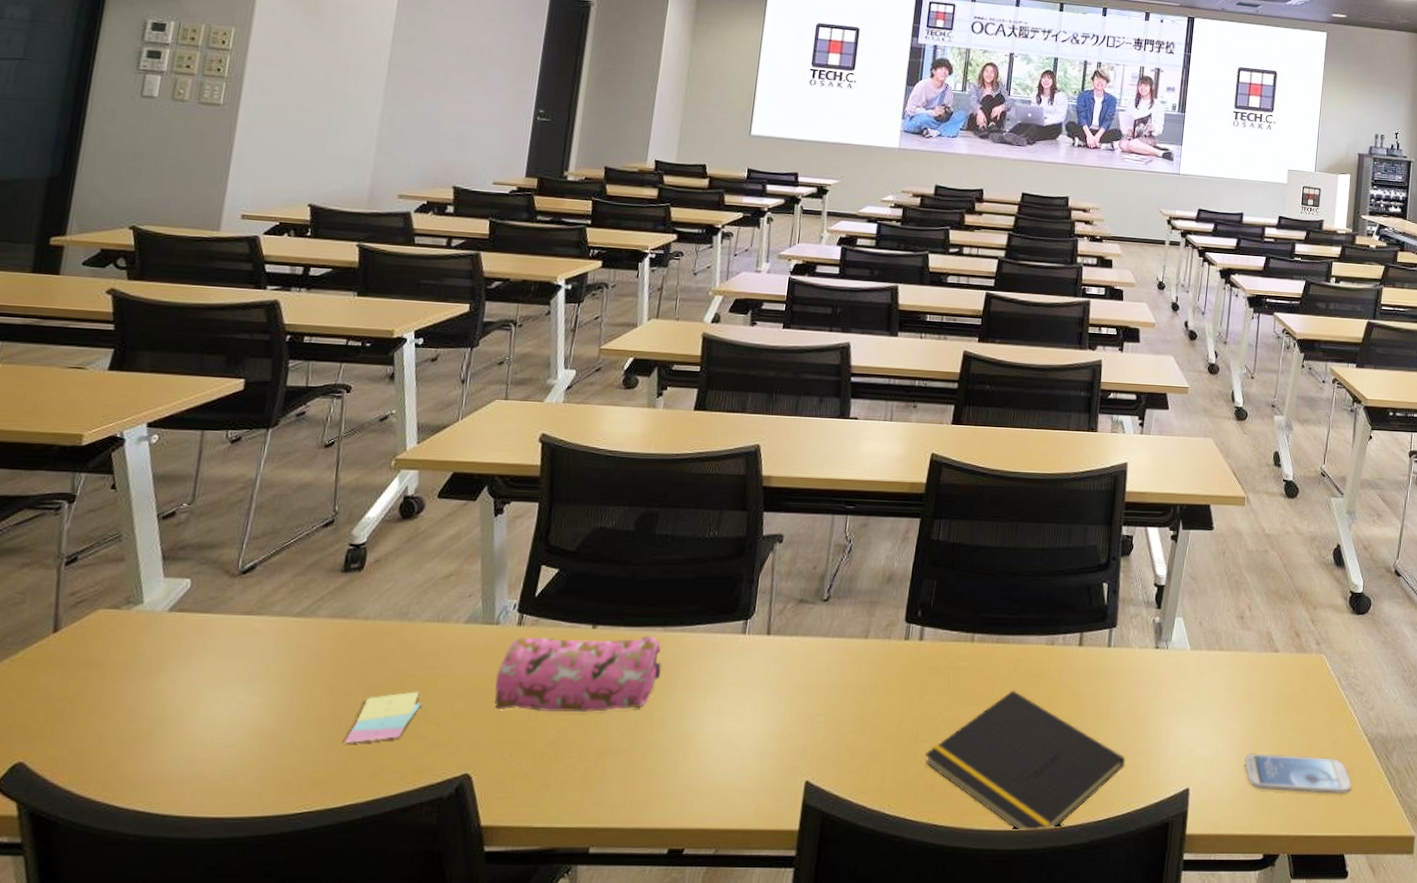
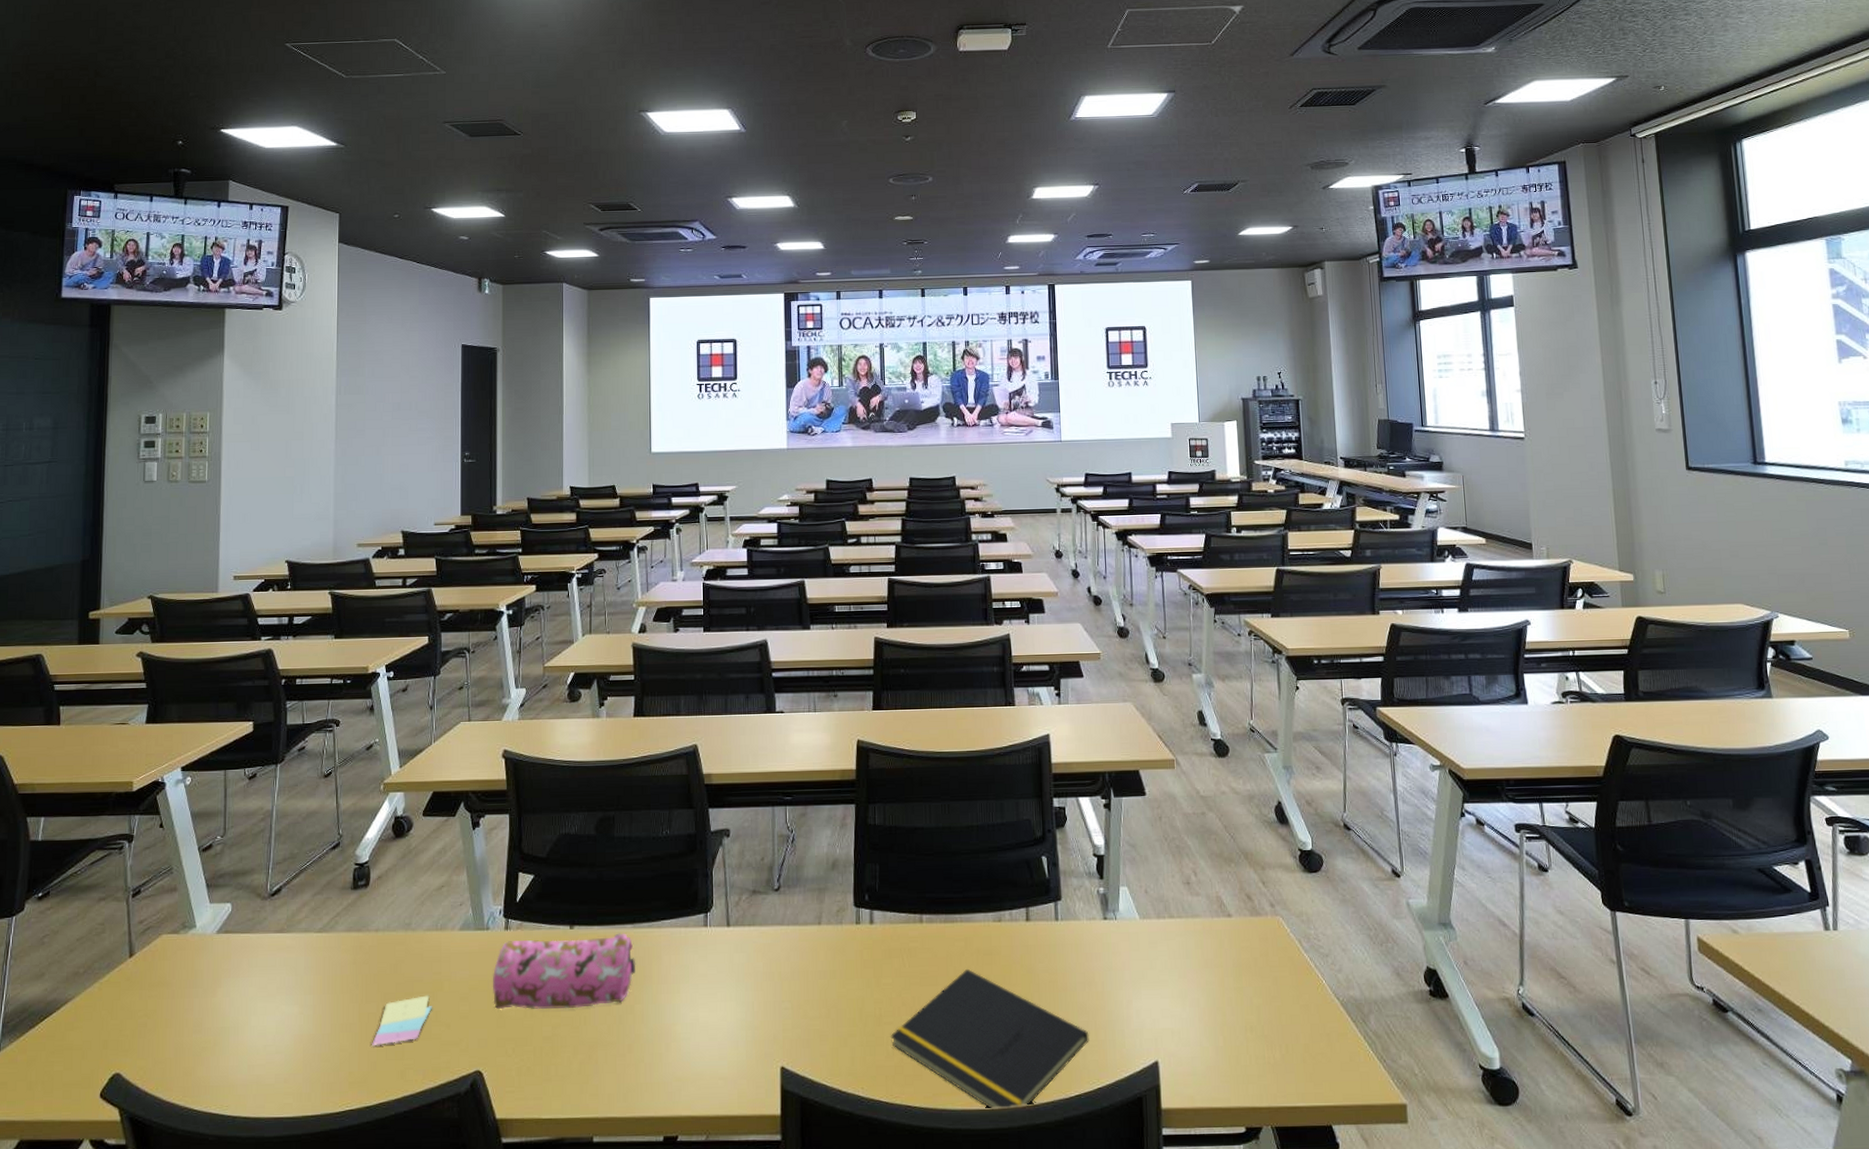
smartphone: present [1244,753,1352,795] -> none [1212,1022,1330,1063]

